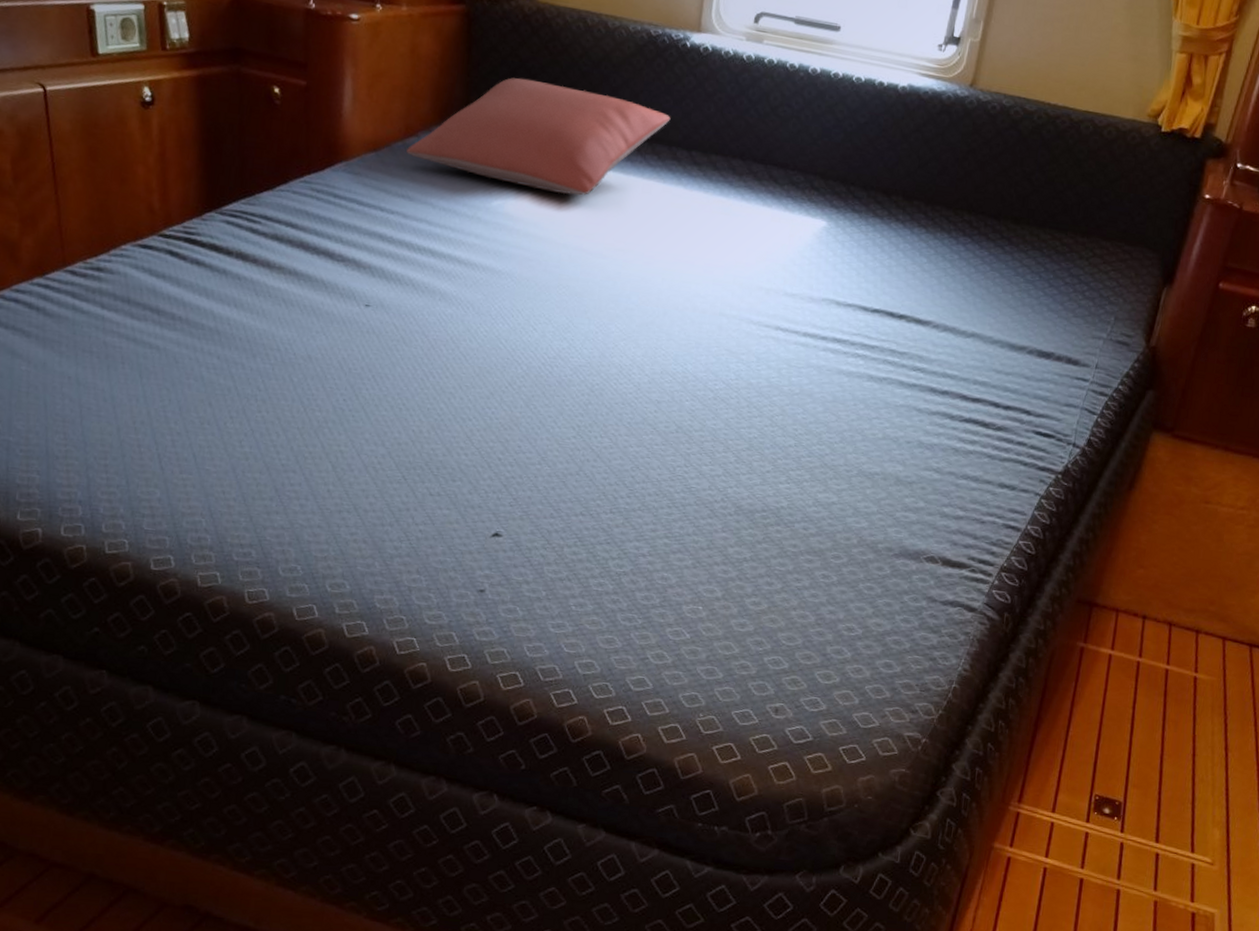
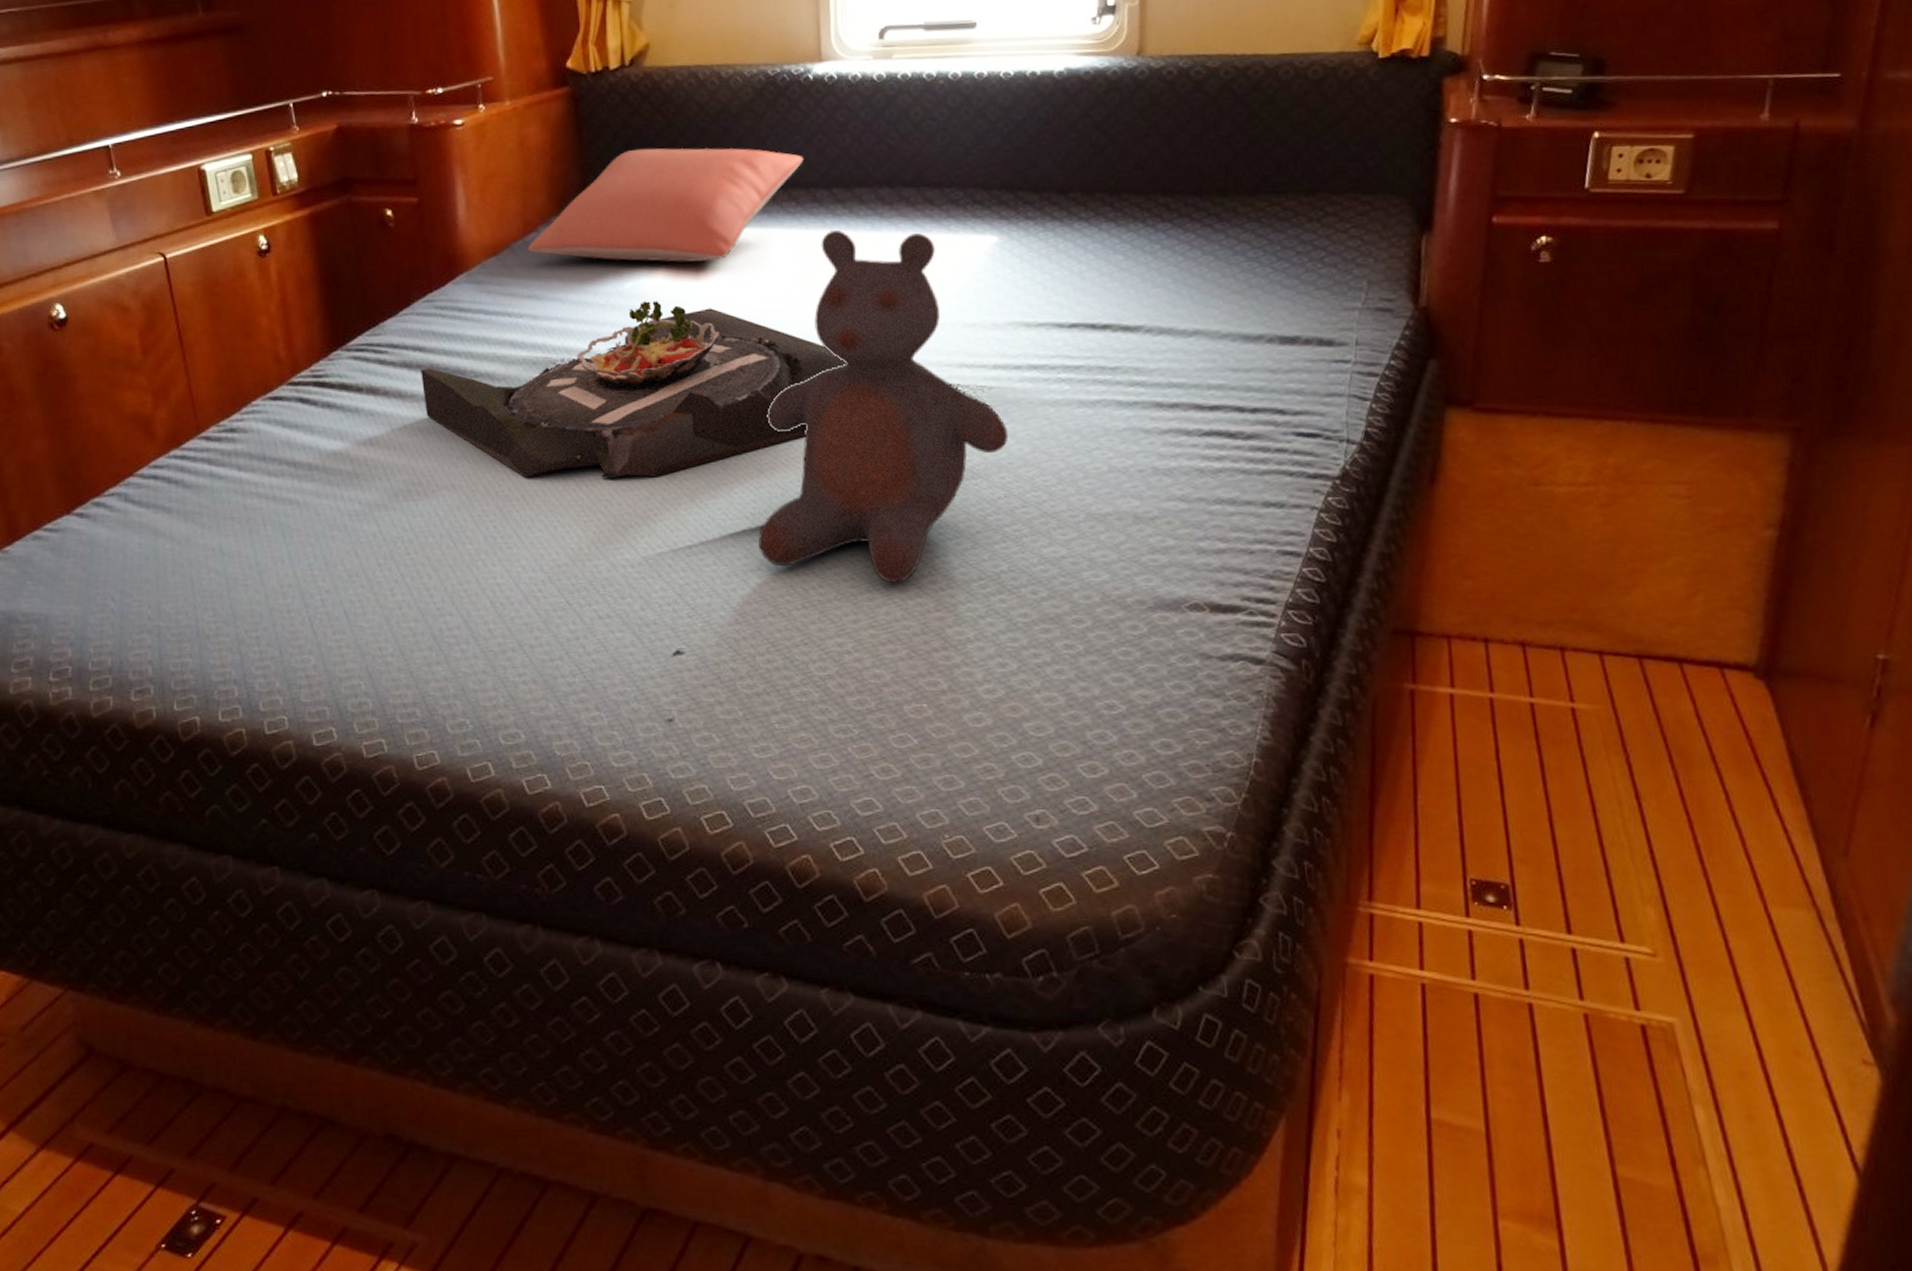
serving tray: none [290,220,680,380] -> present [421,301,846,478]
teddy bear: none [580,189,807,504] -> present [758,230,1009,583]

